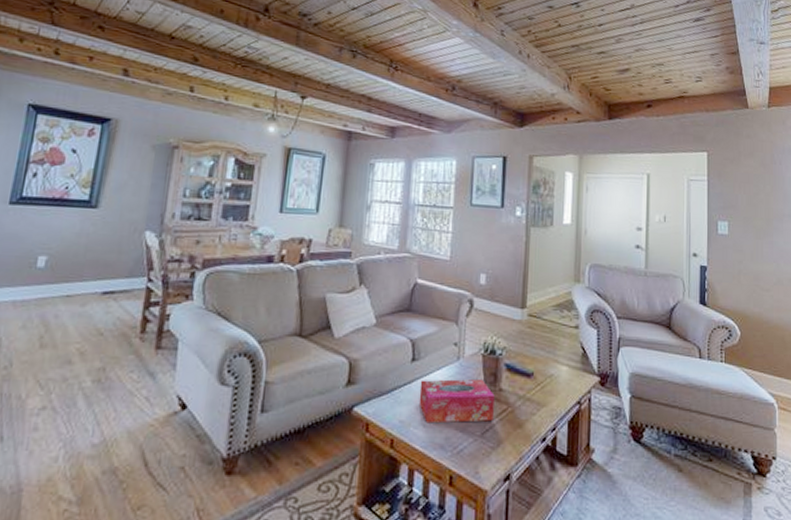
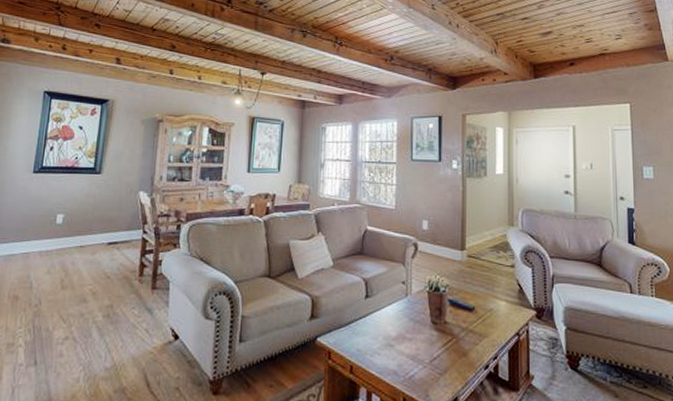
tissue box: present [419,379,495,424] -> none [373,313,440,352]

